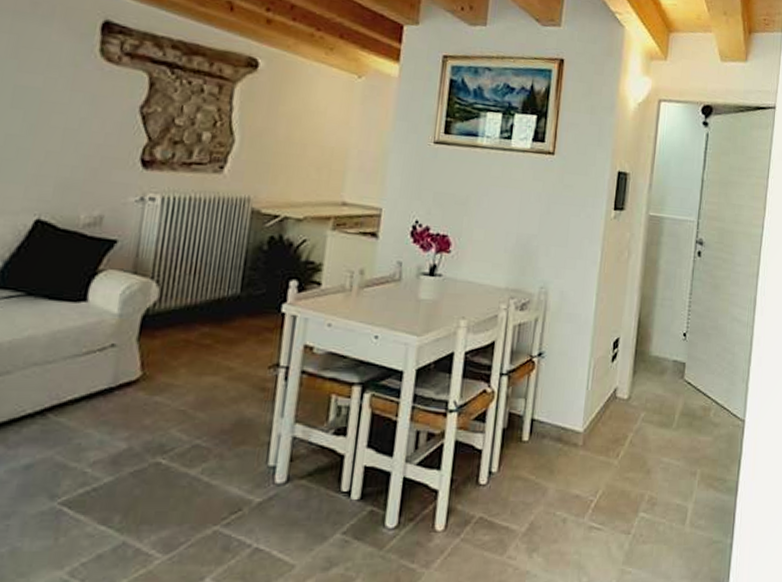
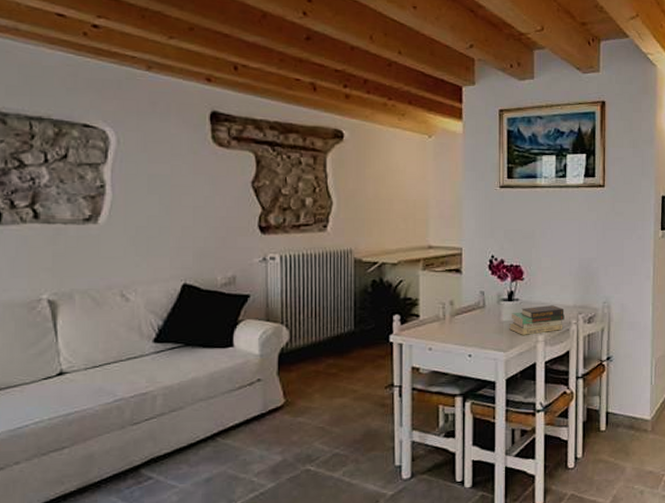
books: none [427,285,494,319] -> present [509,305,565,335]

